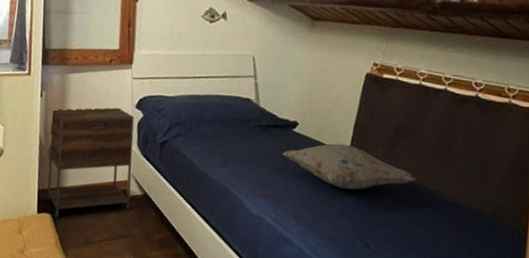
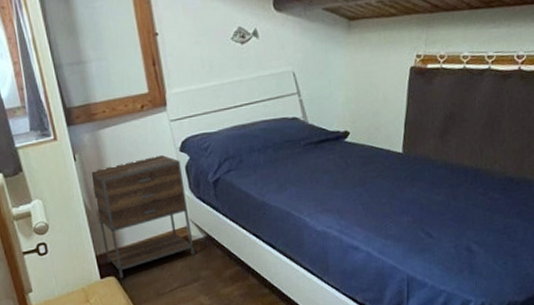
decorative pillow: present [283,143,416,190] -> none [338,143,469,187]

